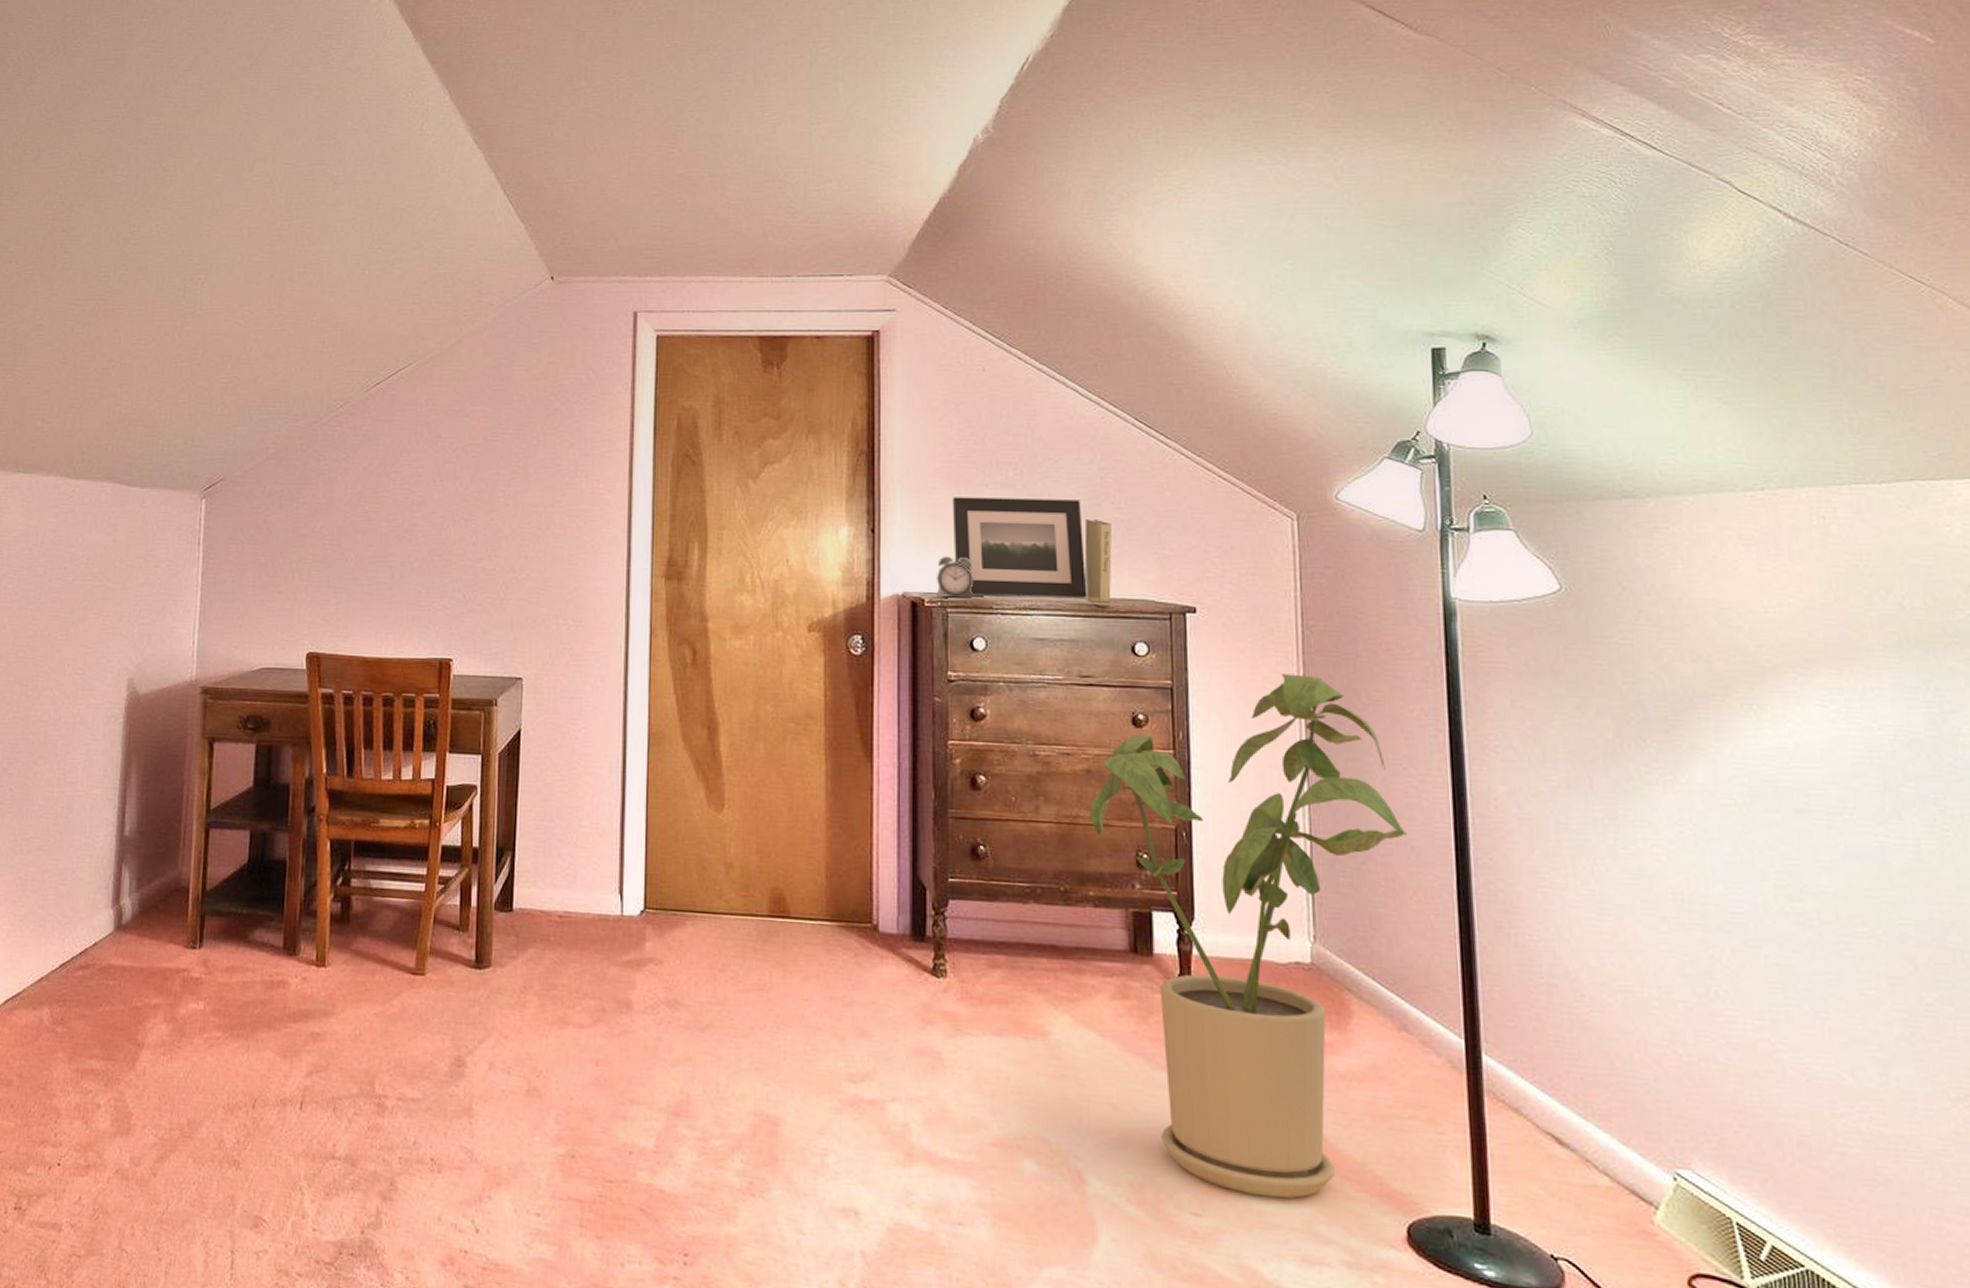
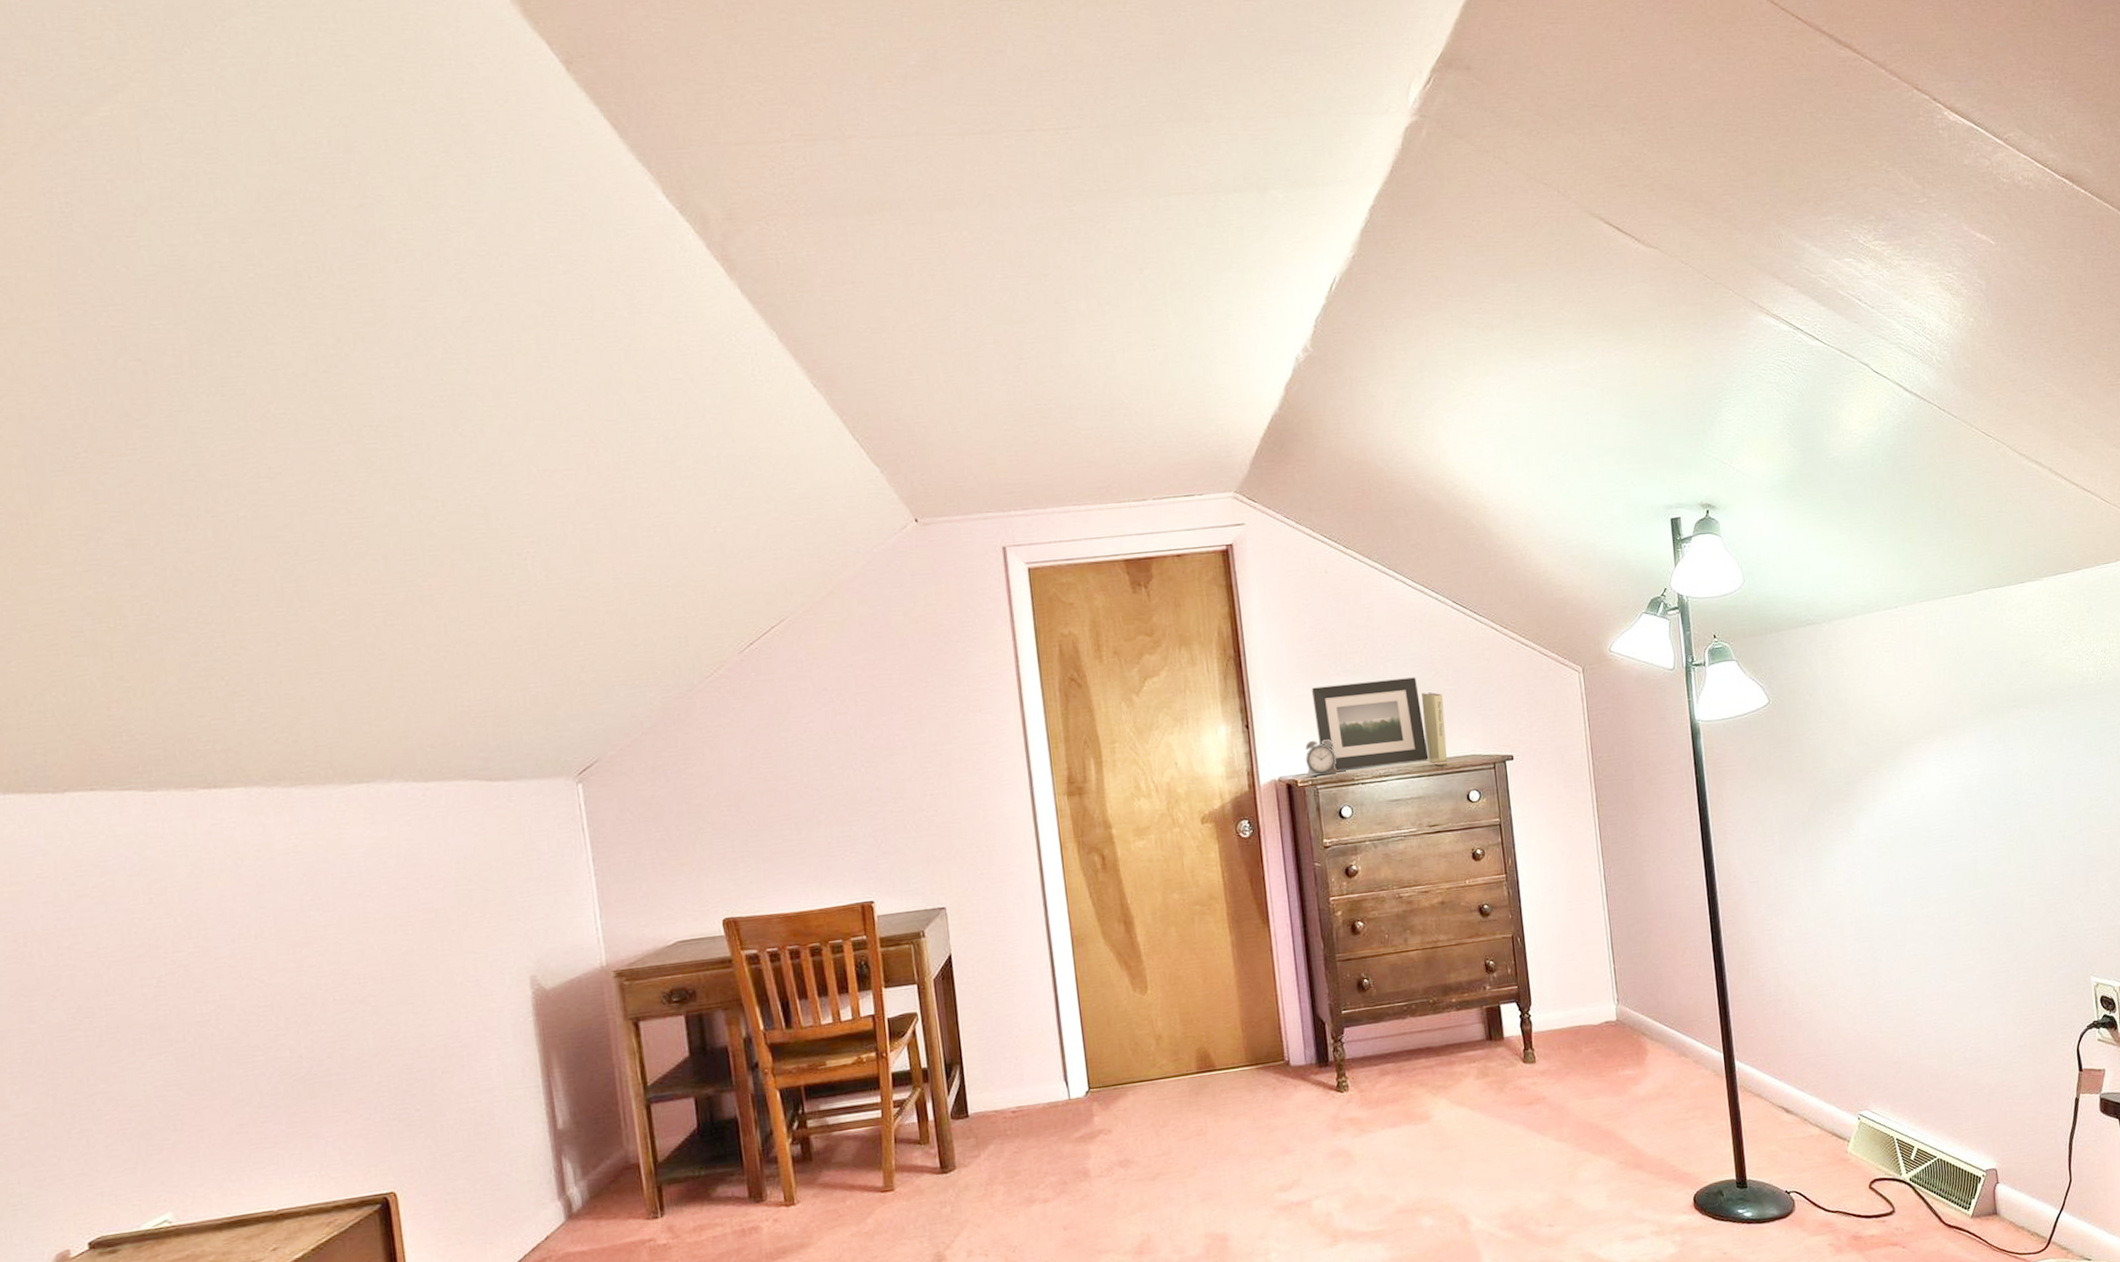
house plant: present [1089,674,1408,1199] -> none [1447,797,1677,1202]

